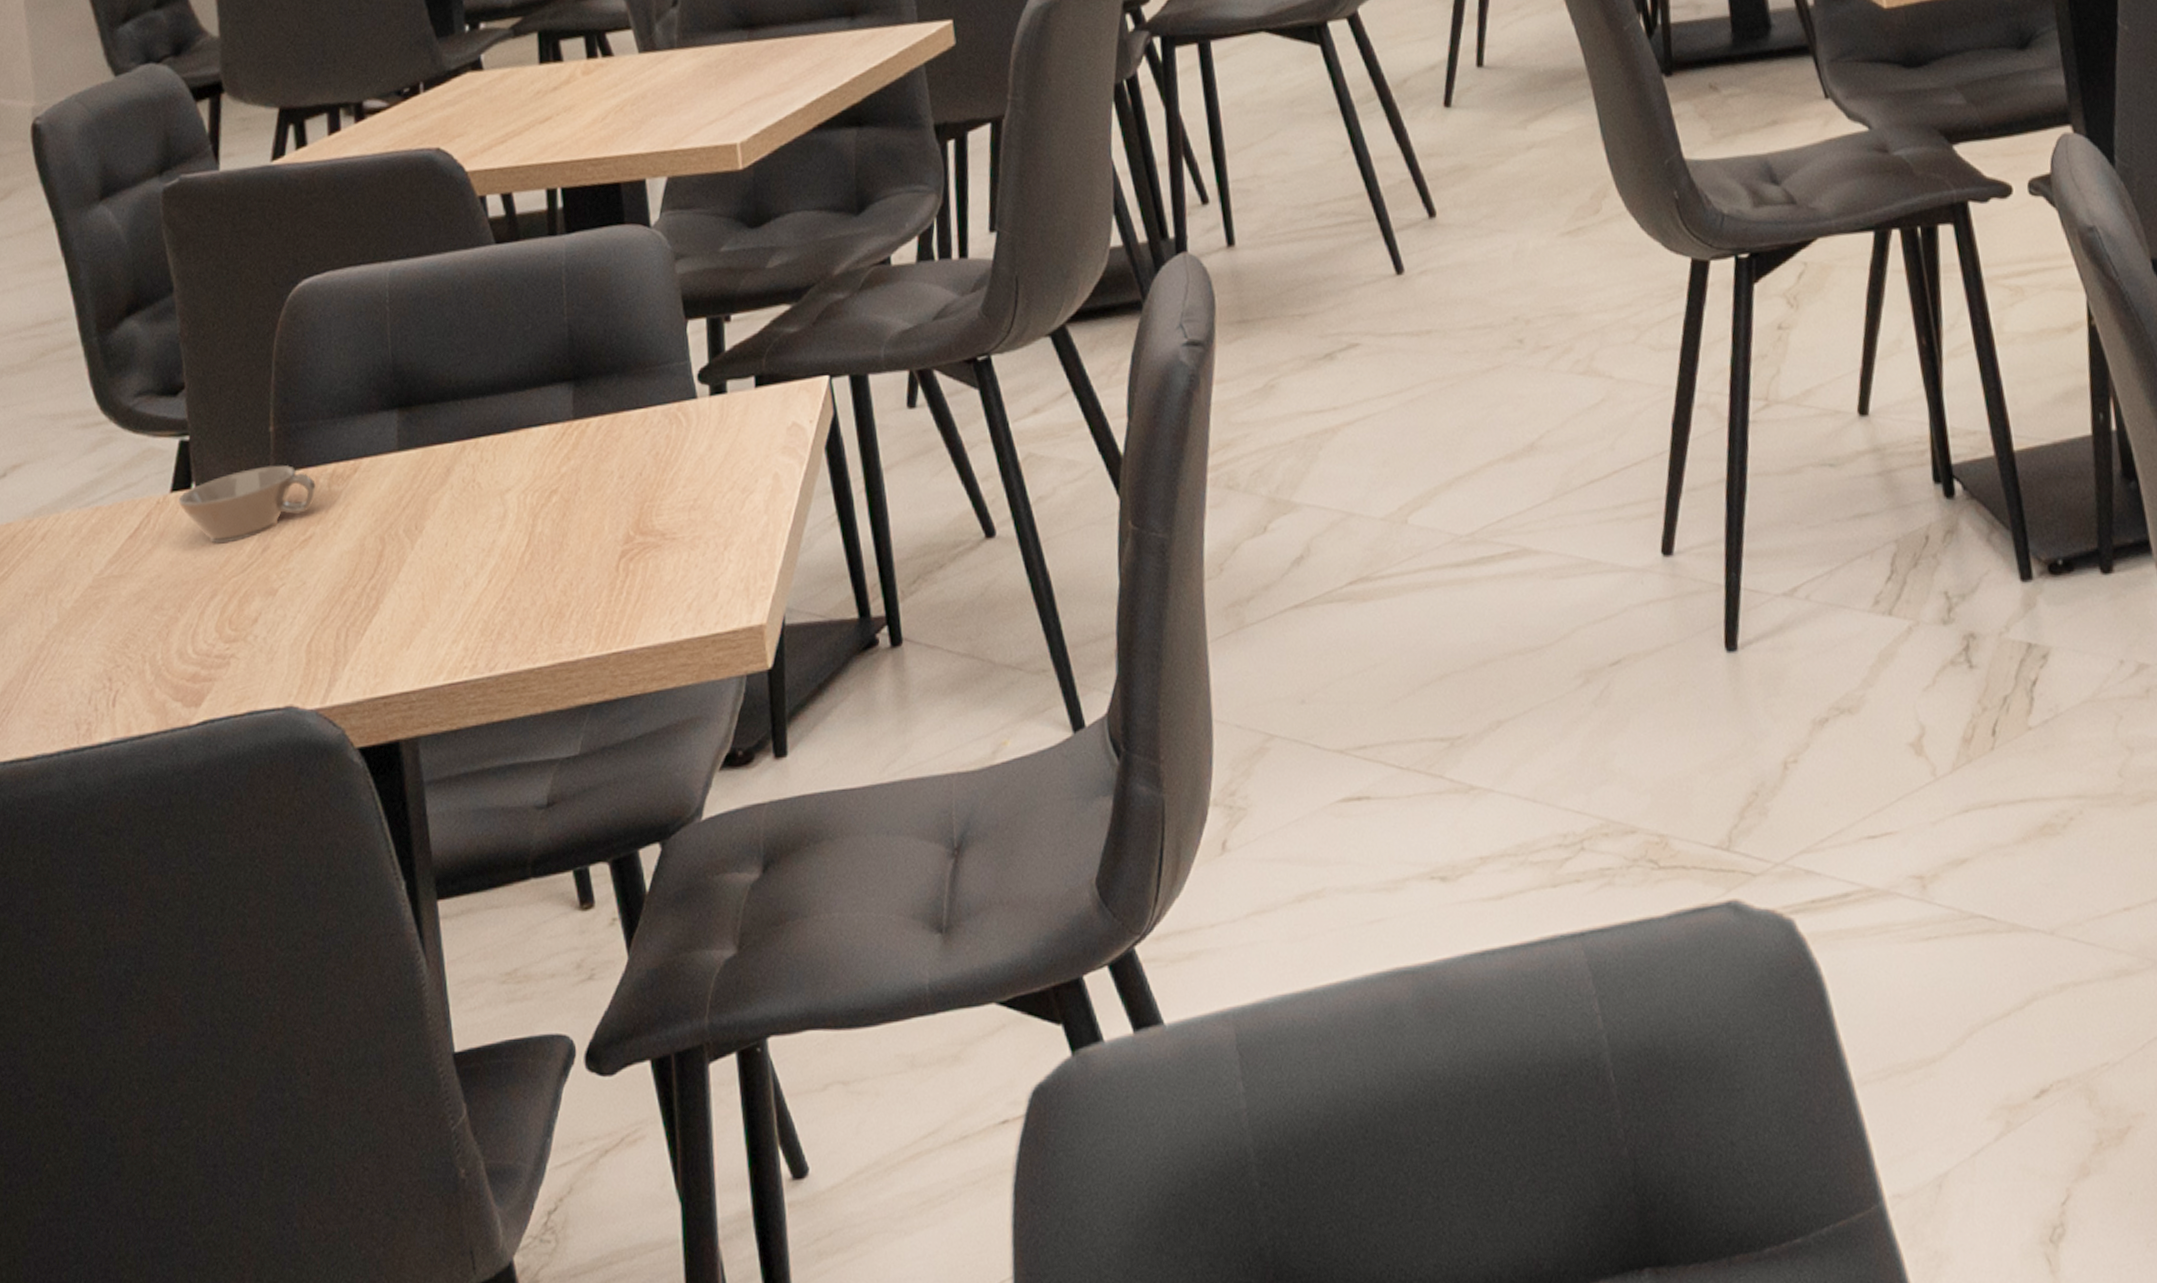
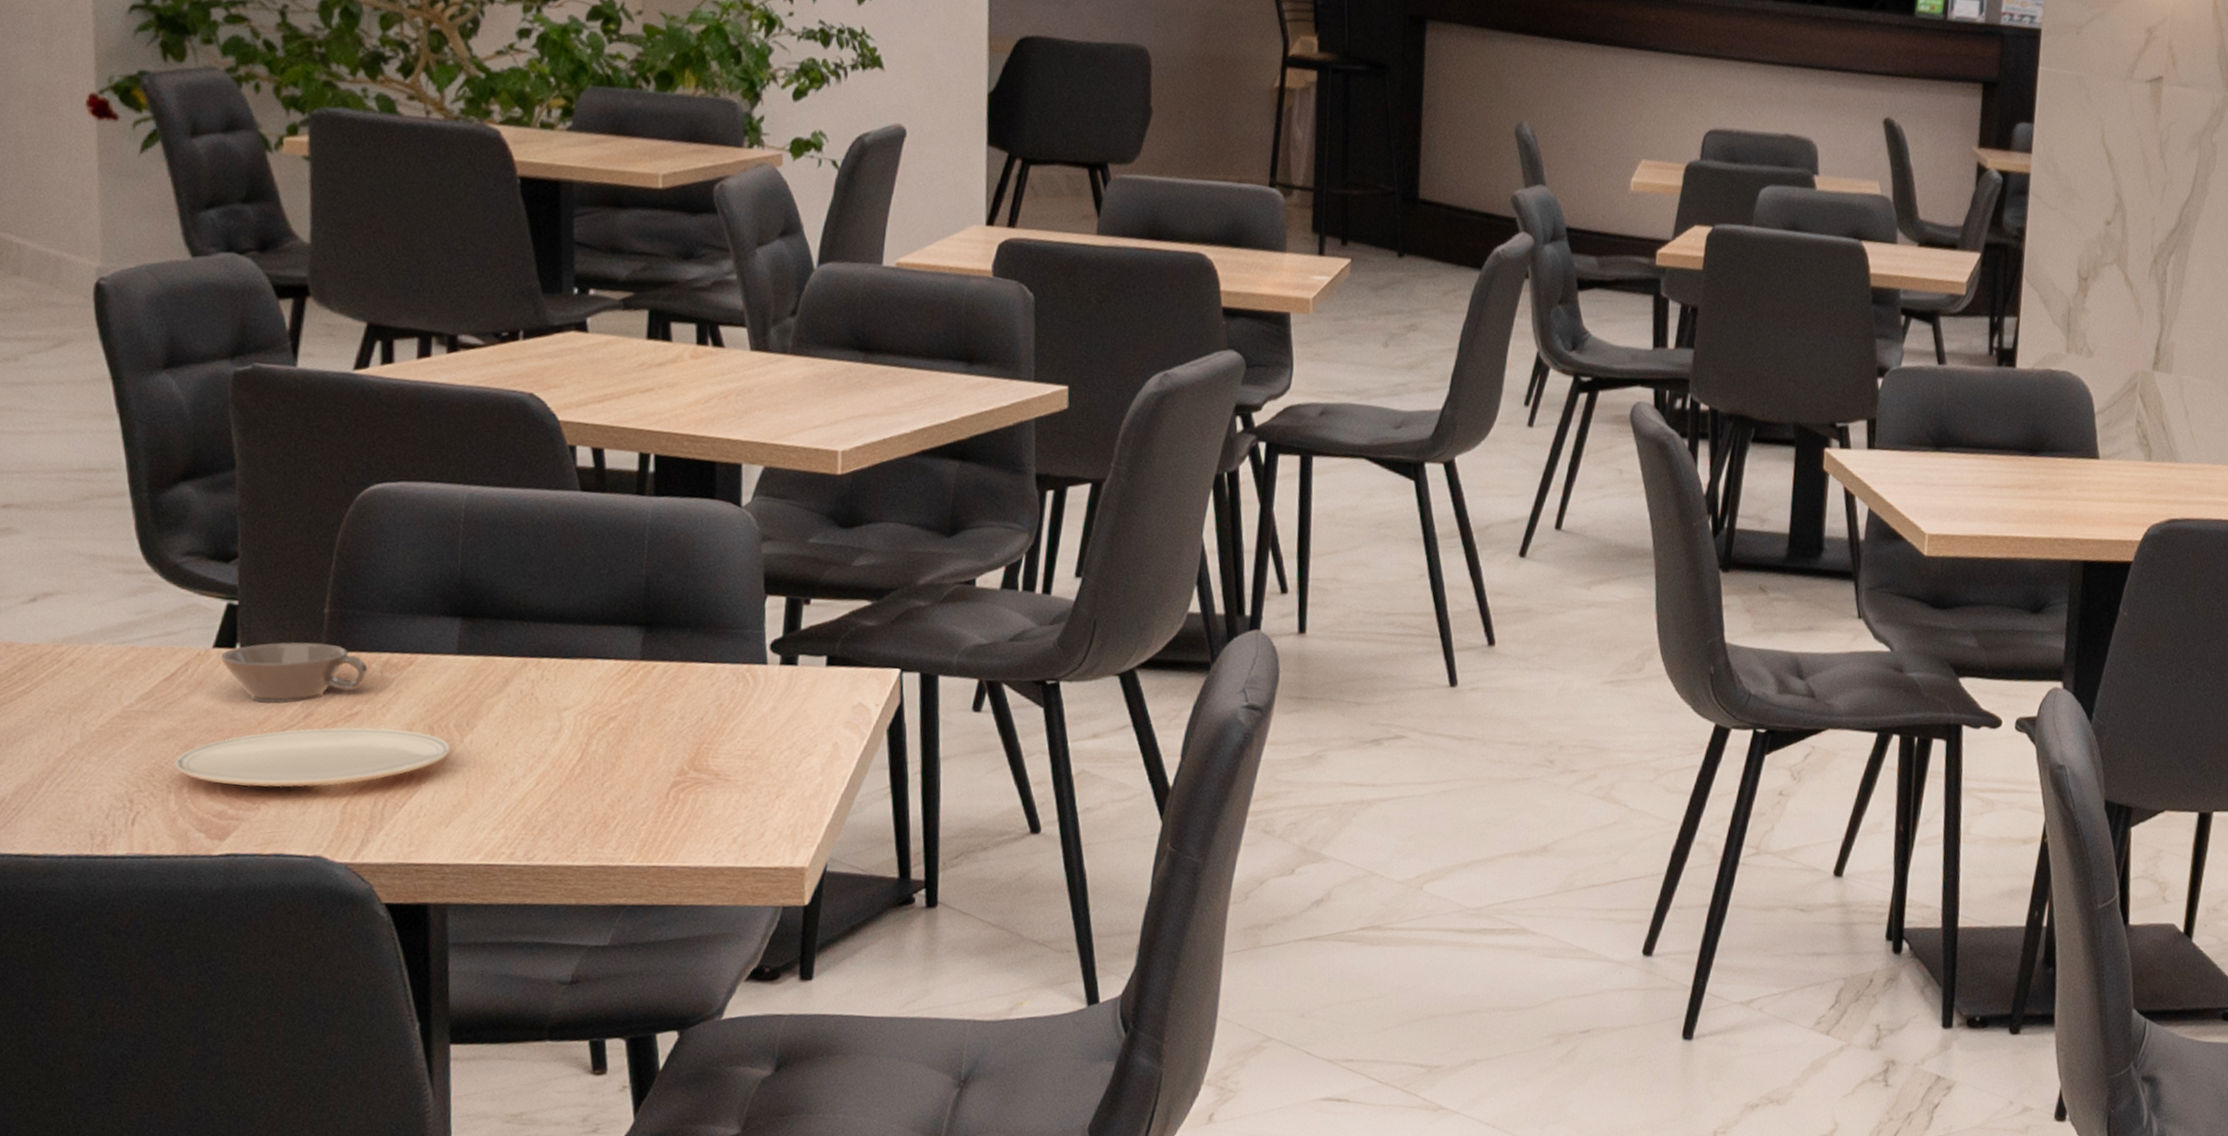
plate: none [145,545,403,644] -> present [174,727,451,788]

